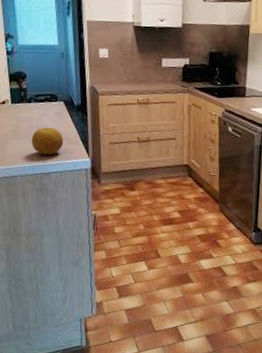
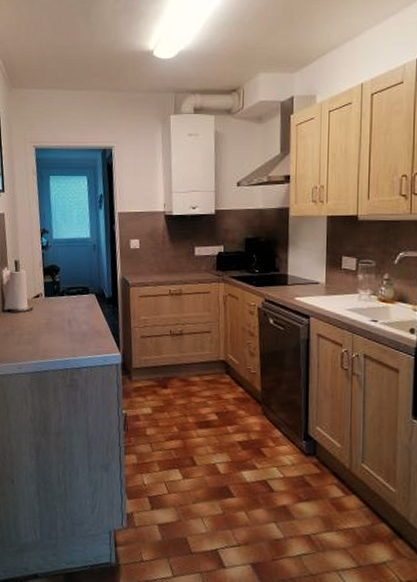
fruit: present [31,127,64,155] -> none [63,320,95,349]

